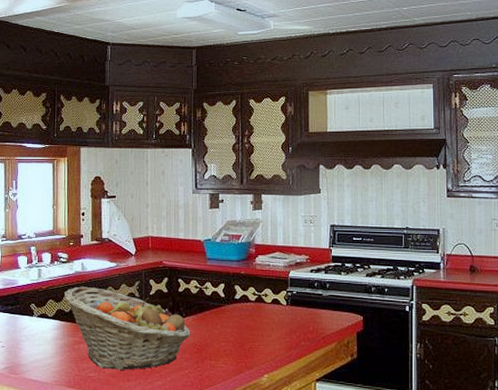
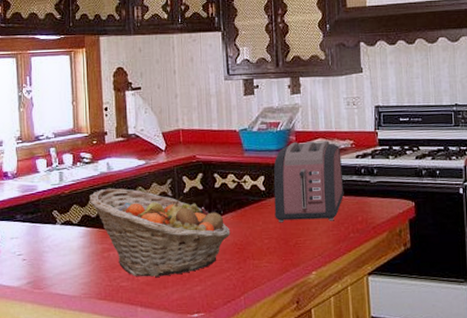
toaster: none [232,254,298,329] -> present [273,140,344,223]

